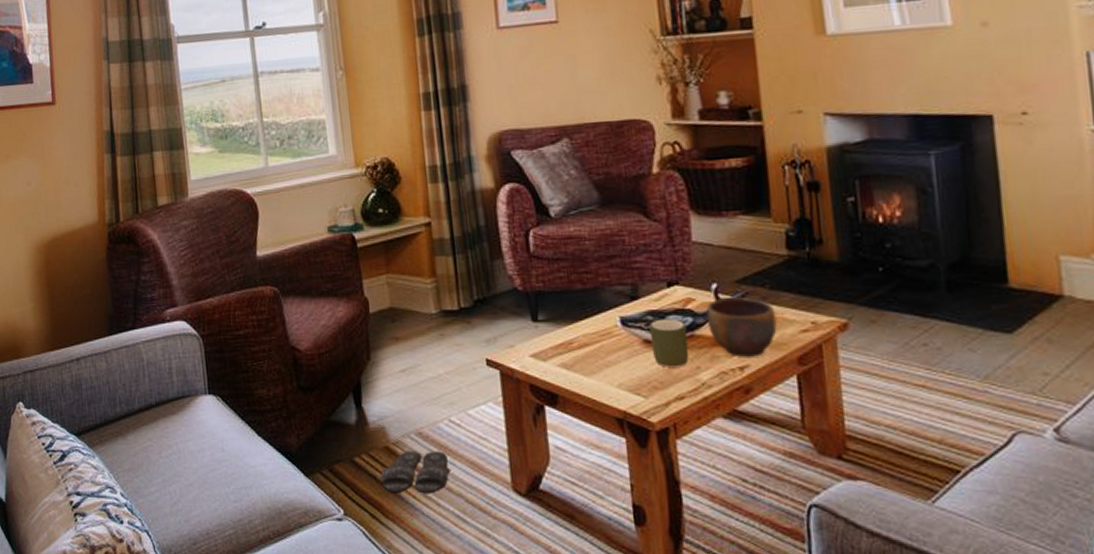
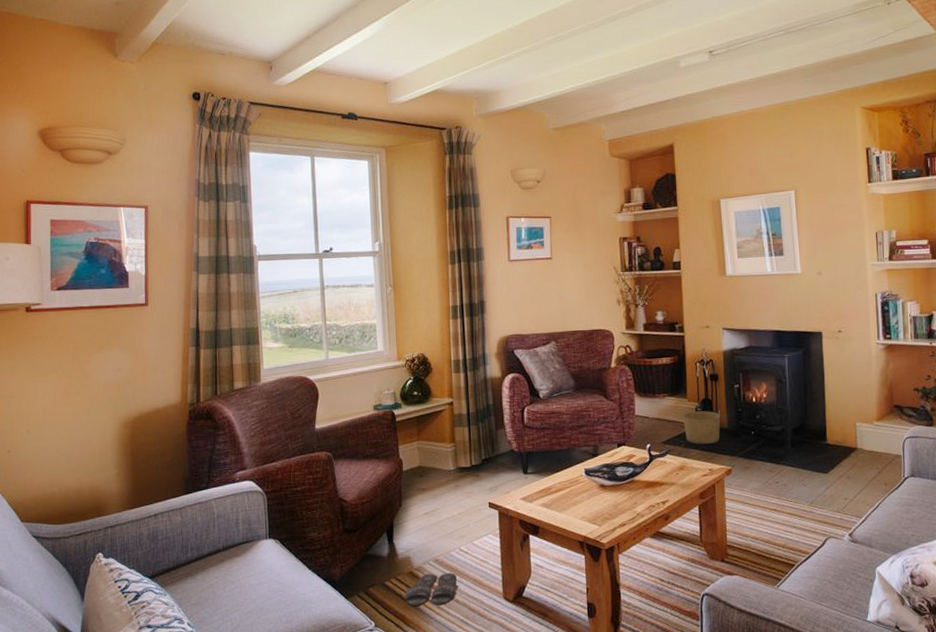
mug: present [649,319,689,367] -> none [604,469,630,504]
bowl: present [706,296,777,357] -> none [642,453,688,495]
basket: none [764,235,828,286] -> present [682,410,721,445]

